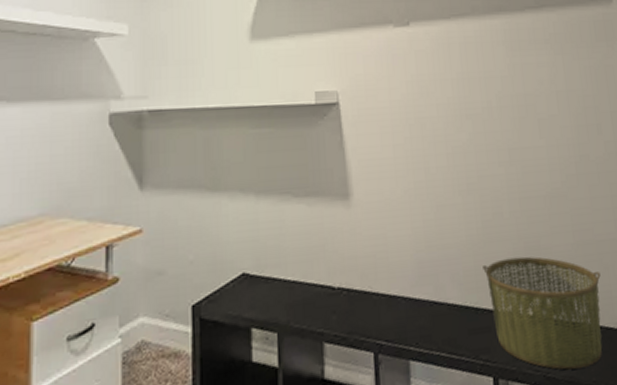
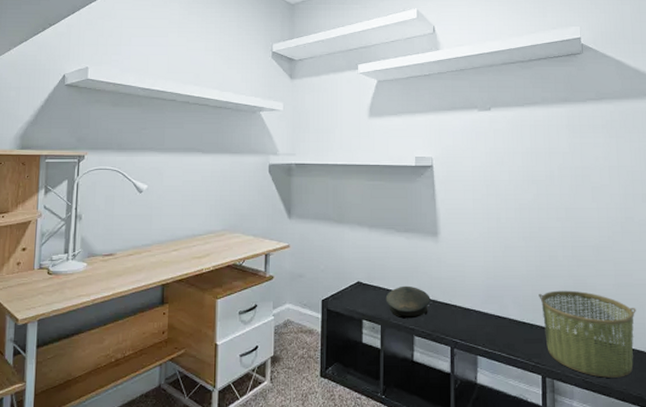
decorative box: none [282,272,344,320] -> present [385,285,430,319]

